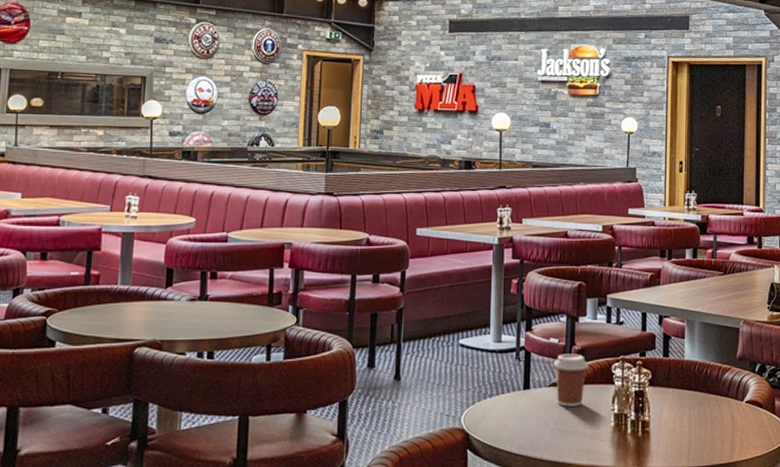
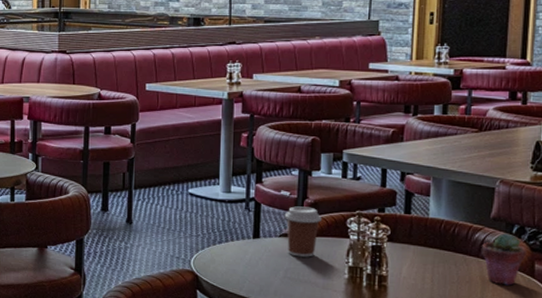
potted succulent: none [731,372,767,423] -> present [482,233,526,286]

